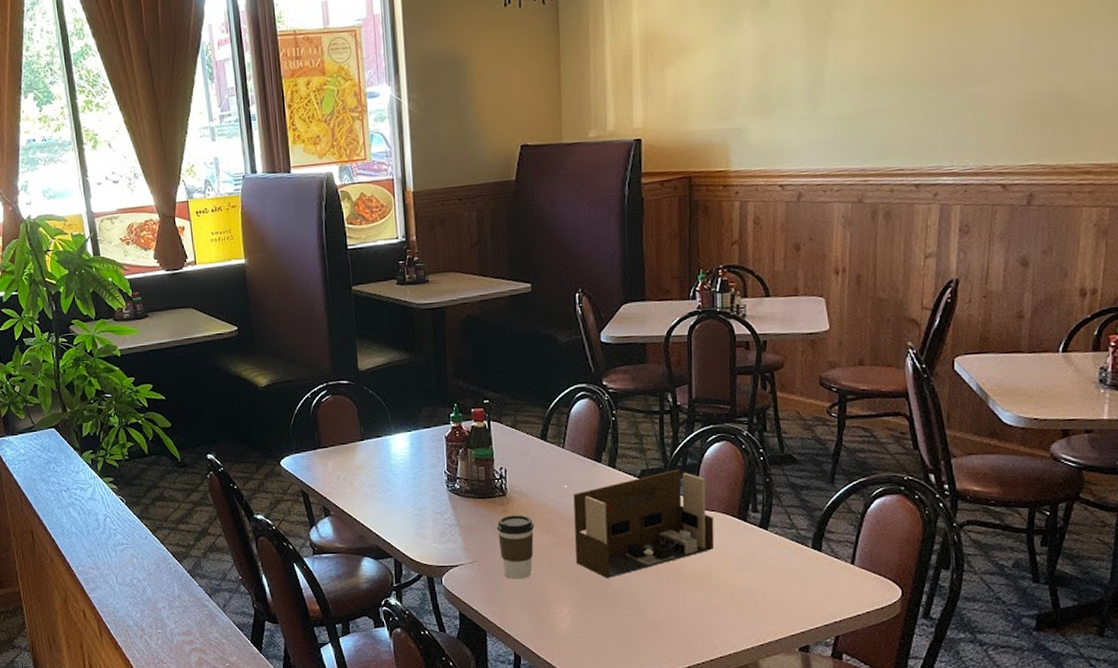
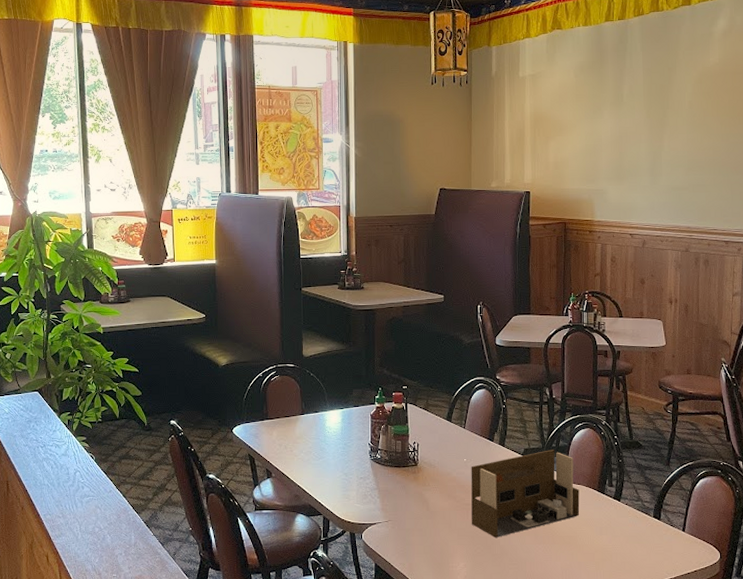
coffee cup: present [496,515,535,580] -> none [408,482,439,537]

